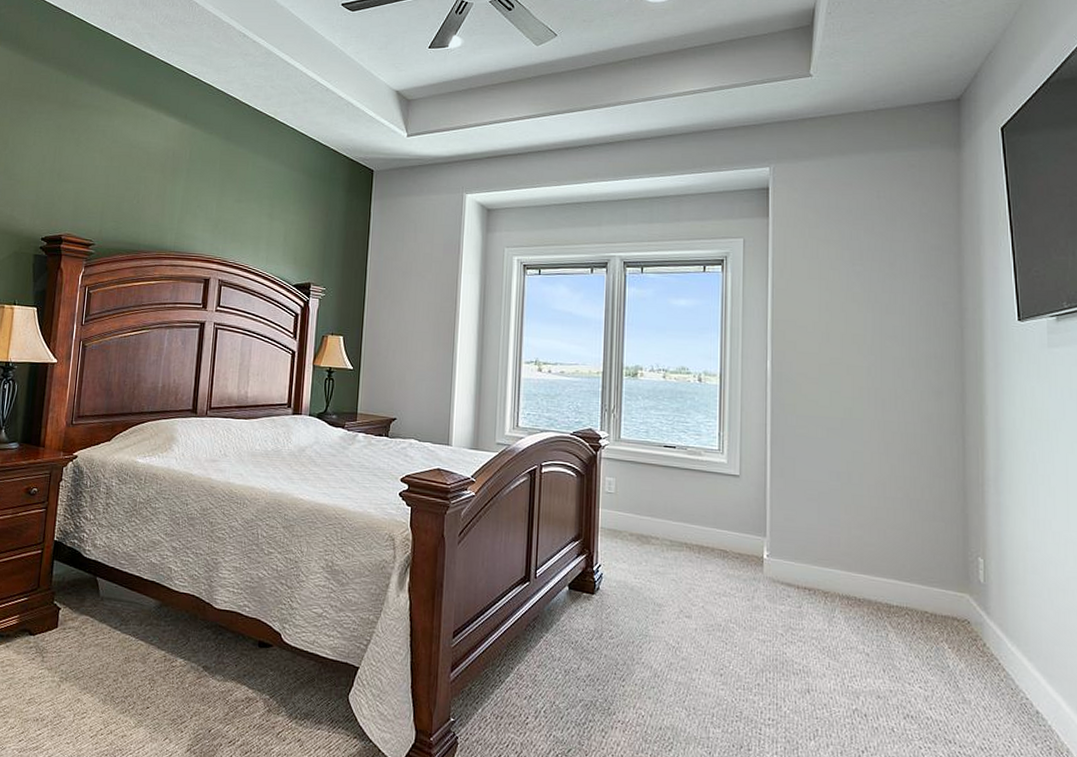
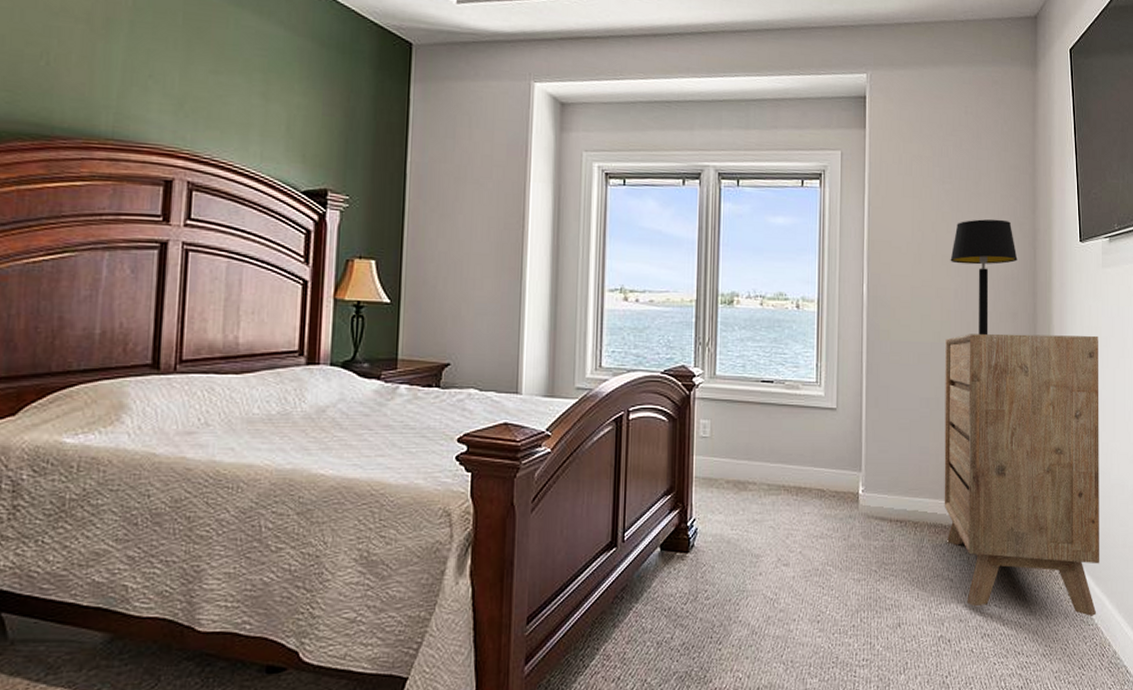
dresser: none [858,411,1052,717] -> present [944,334,1099,616]
table lamp: none [862,298,941,413] -> present [950,219,1018,336]

